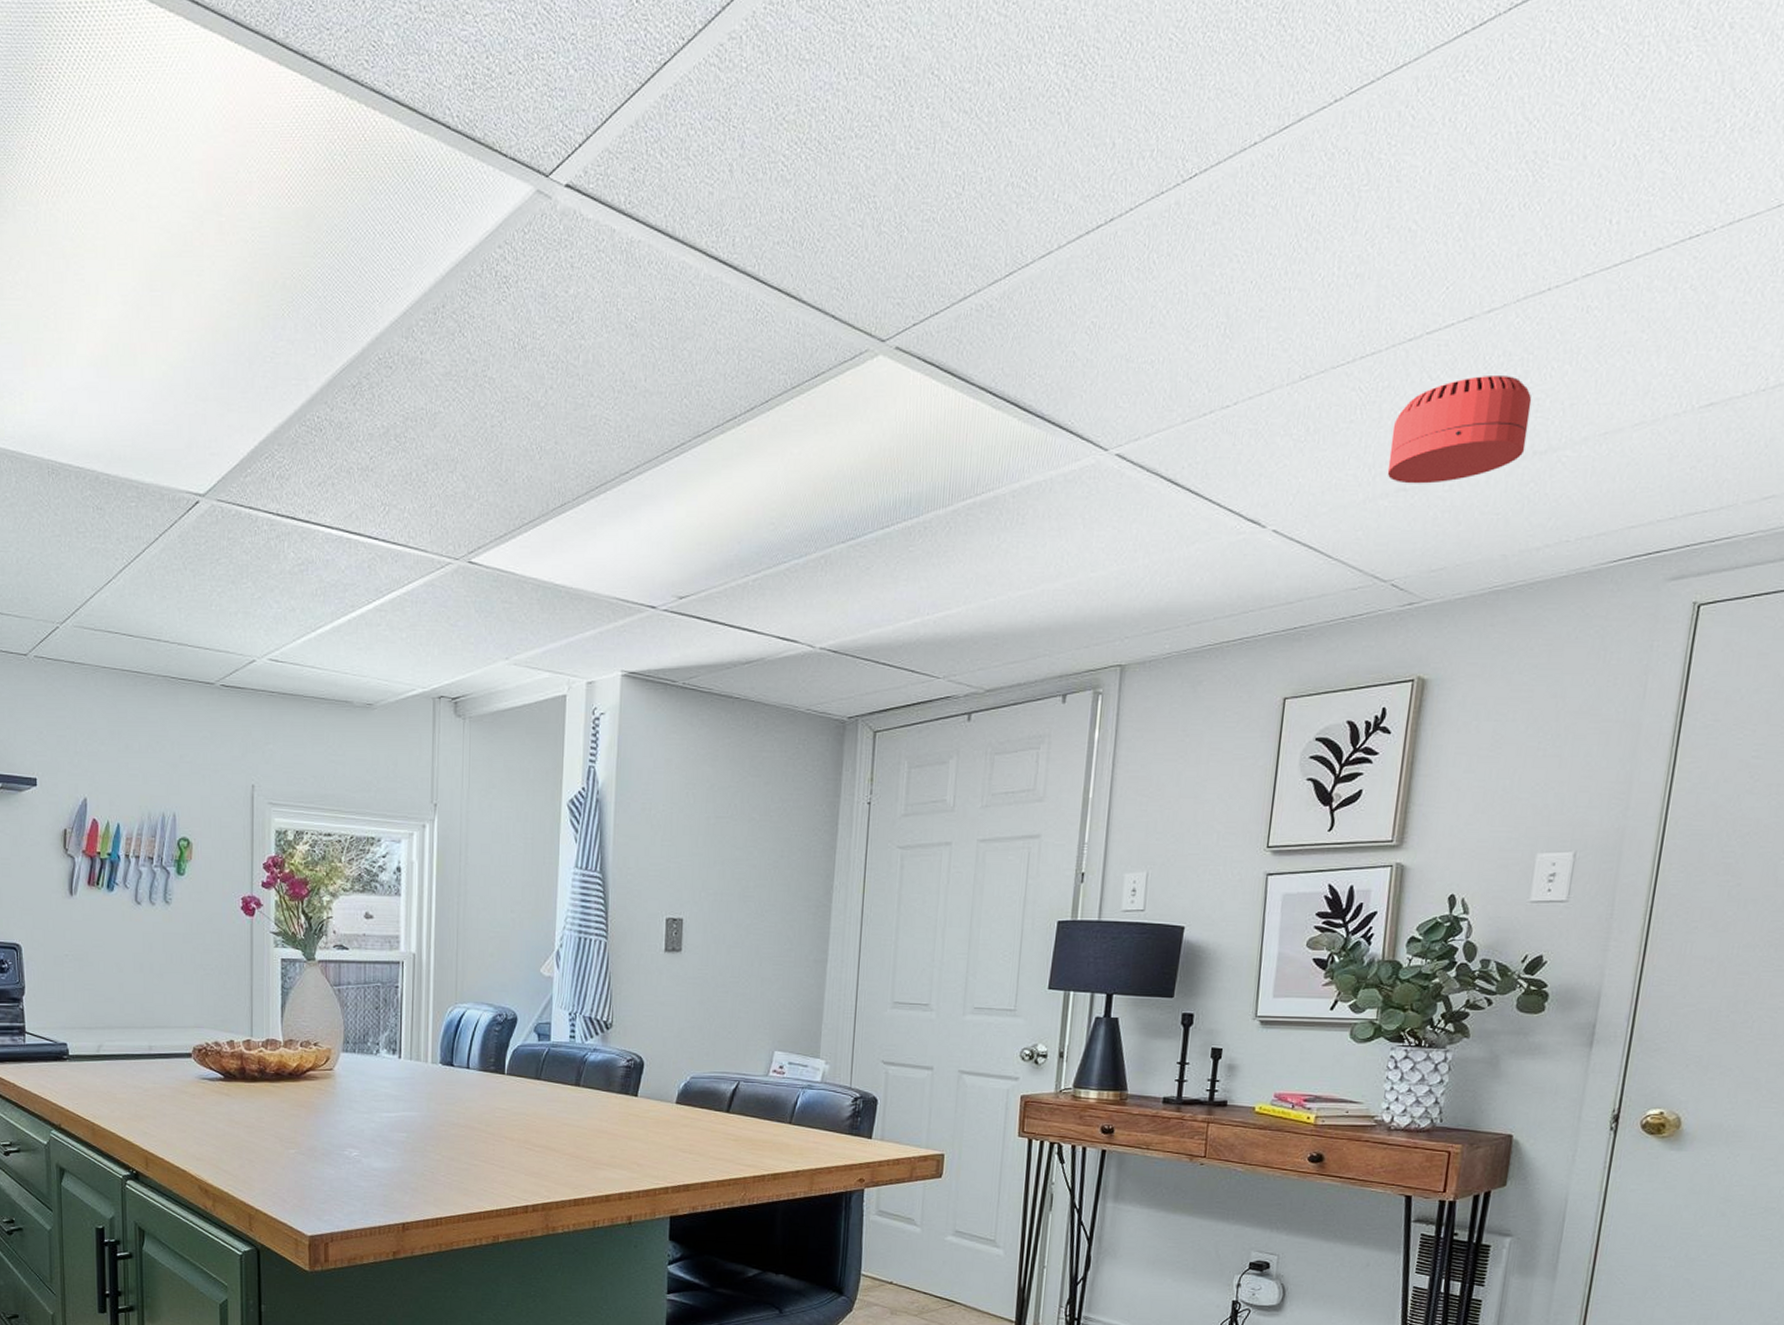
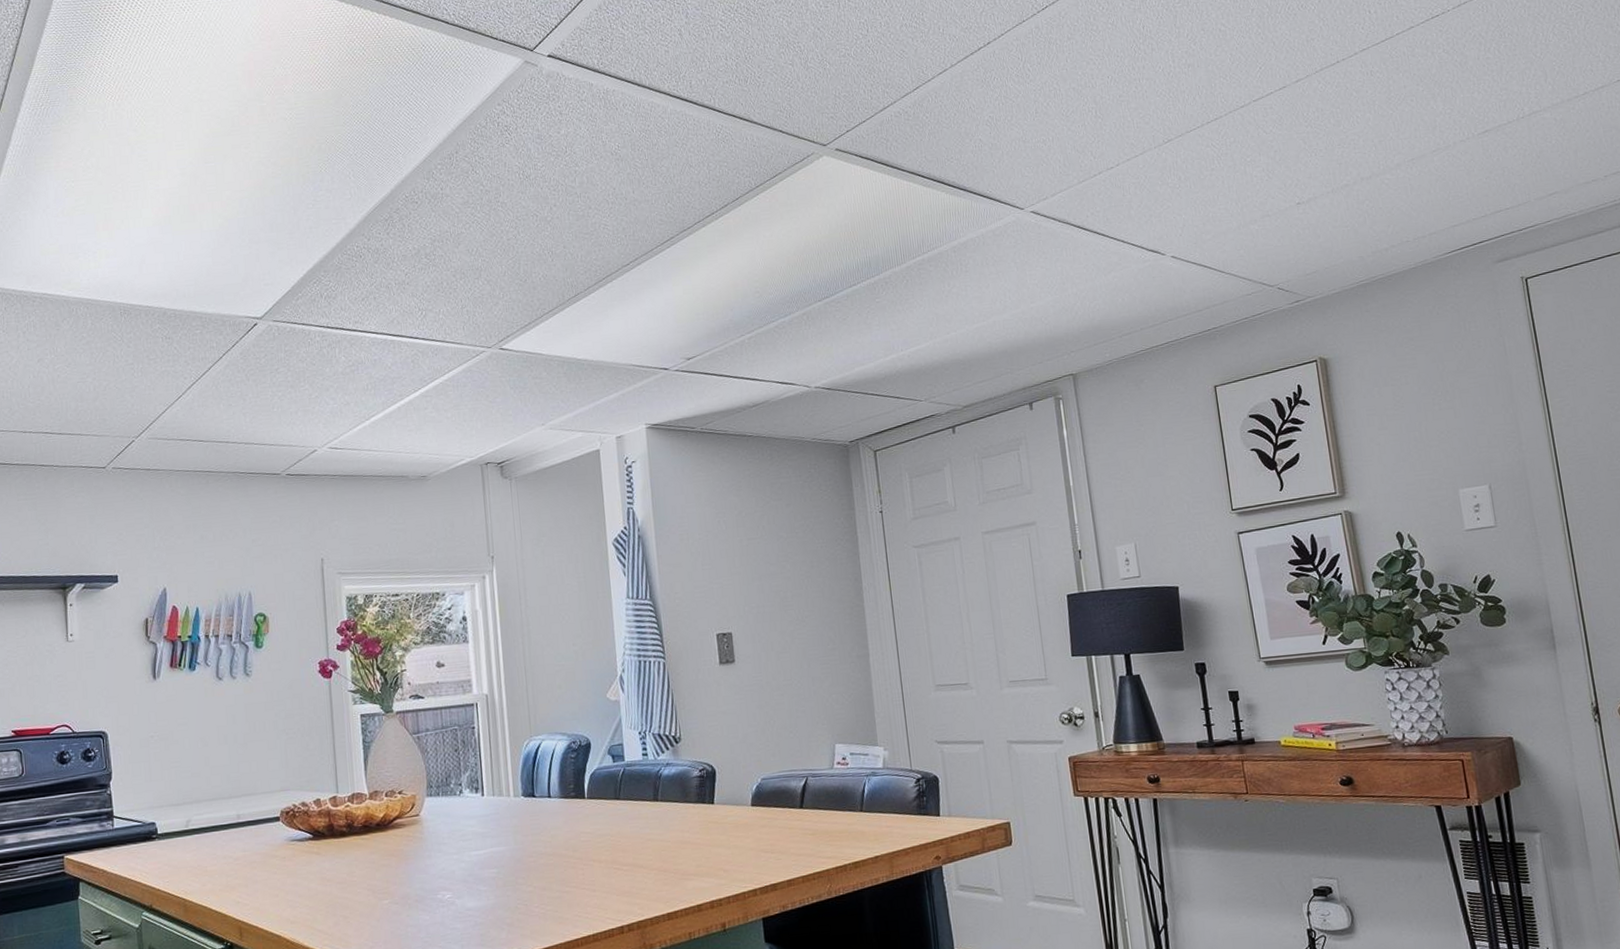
smoke detector: present [1387,376,1532,484] -> none [1246,125,1354,211]

